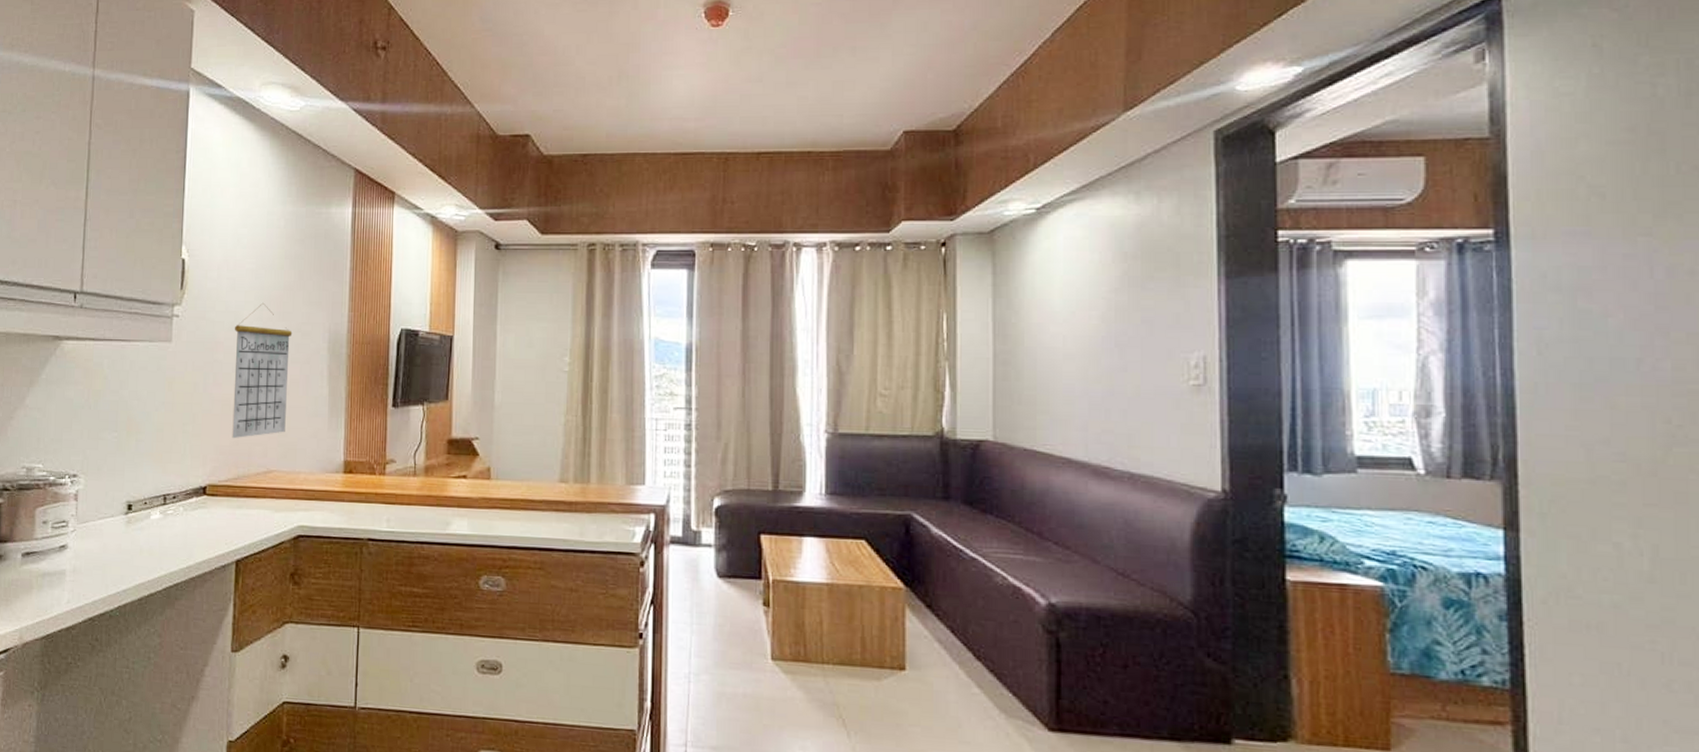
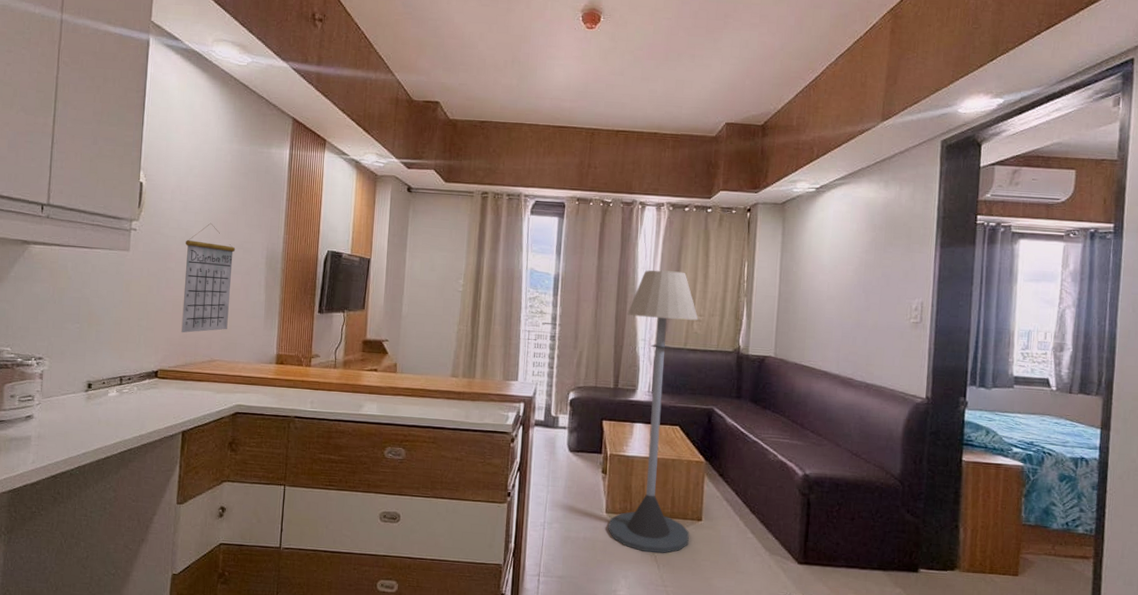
floor lamp: none [776,331,889,715] -> present [608,270,699,553]

